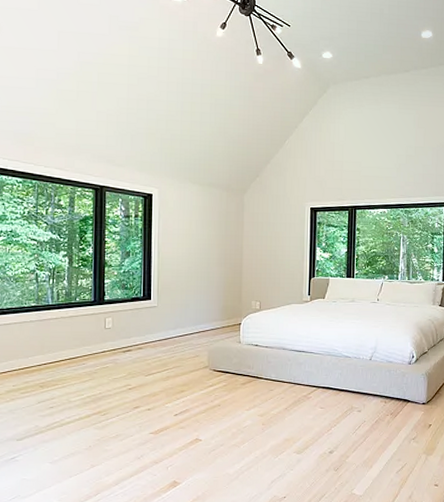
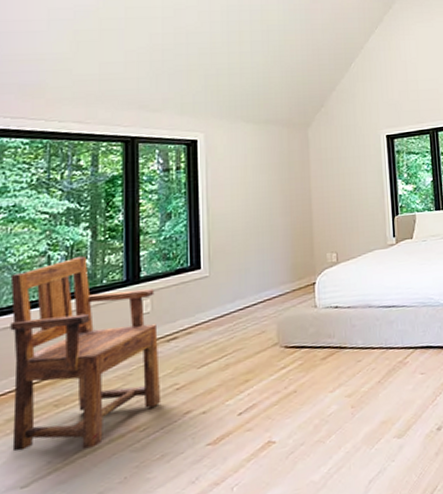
armchair: none [9,277,118,421] -> present [10,255,162,452]

